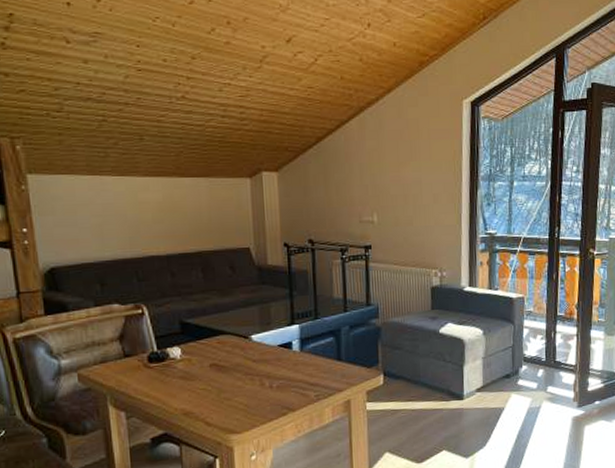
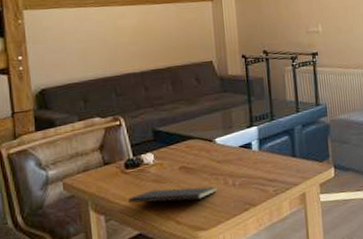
notepad: none [151,386,253,409] -> present [128,186,218,208]

